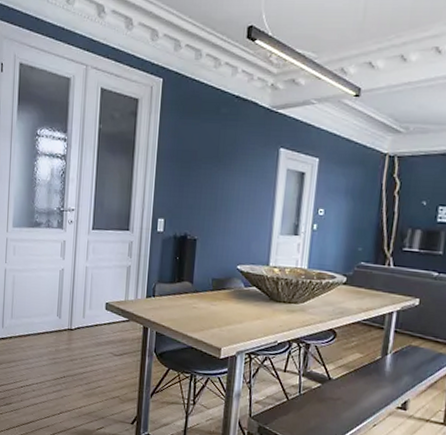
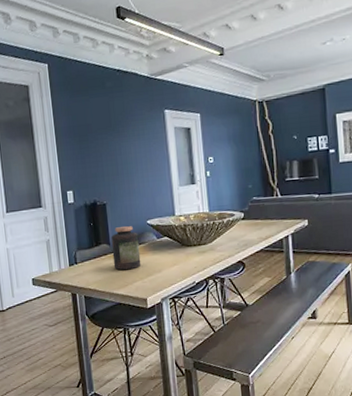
jar: none [192,266,225,314] -> present [111,226,141,271]

